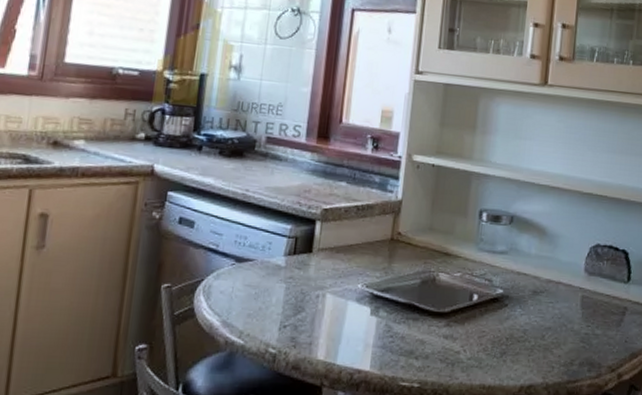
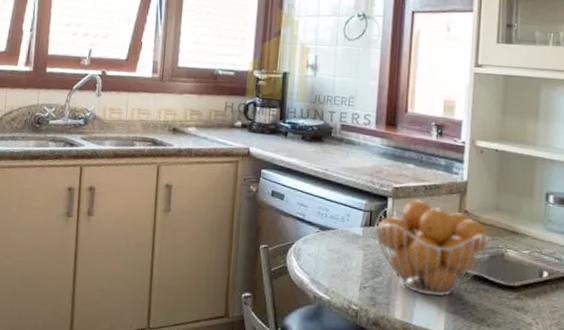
fruit basket: none [299,221,424,330] -> present [374,199,492,297]

